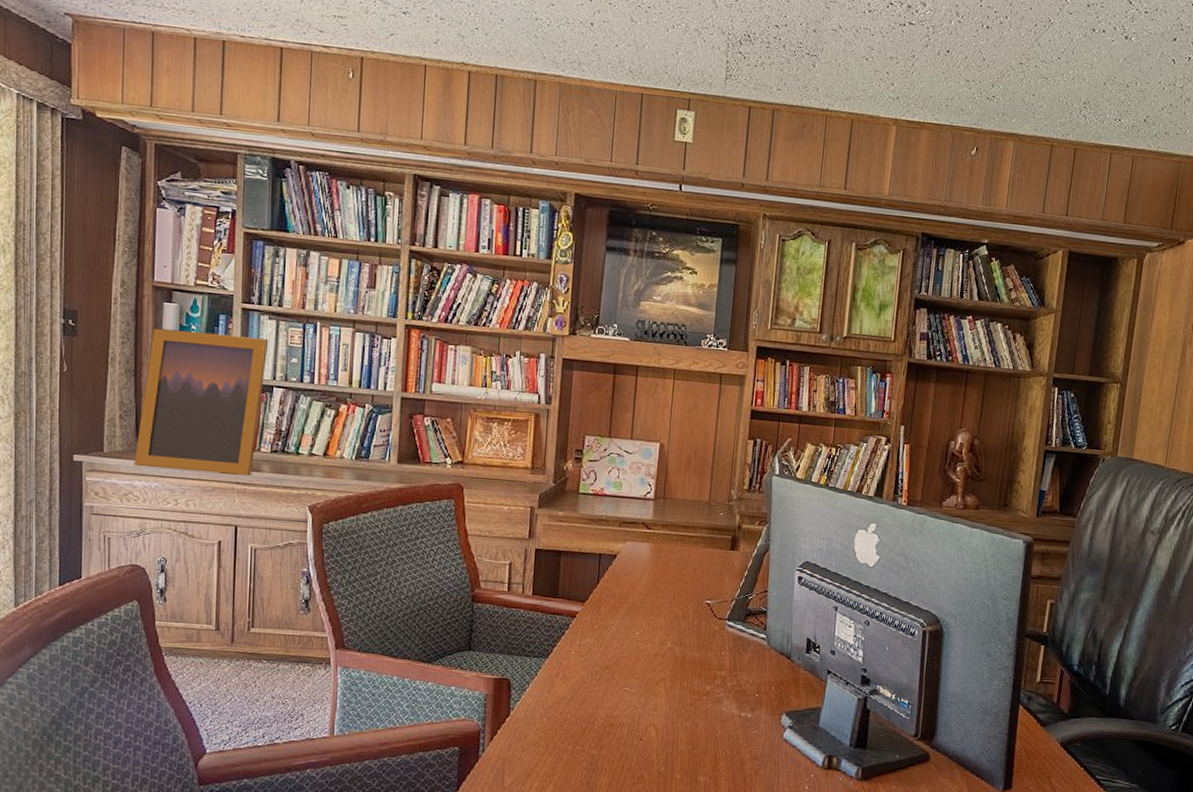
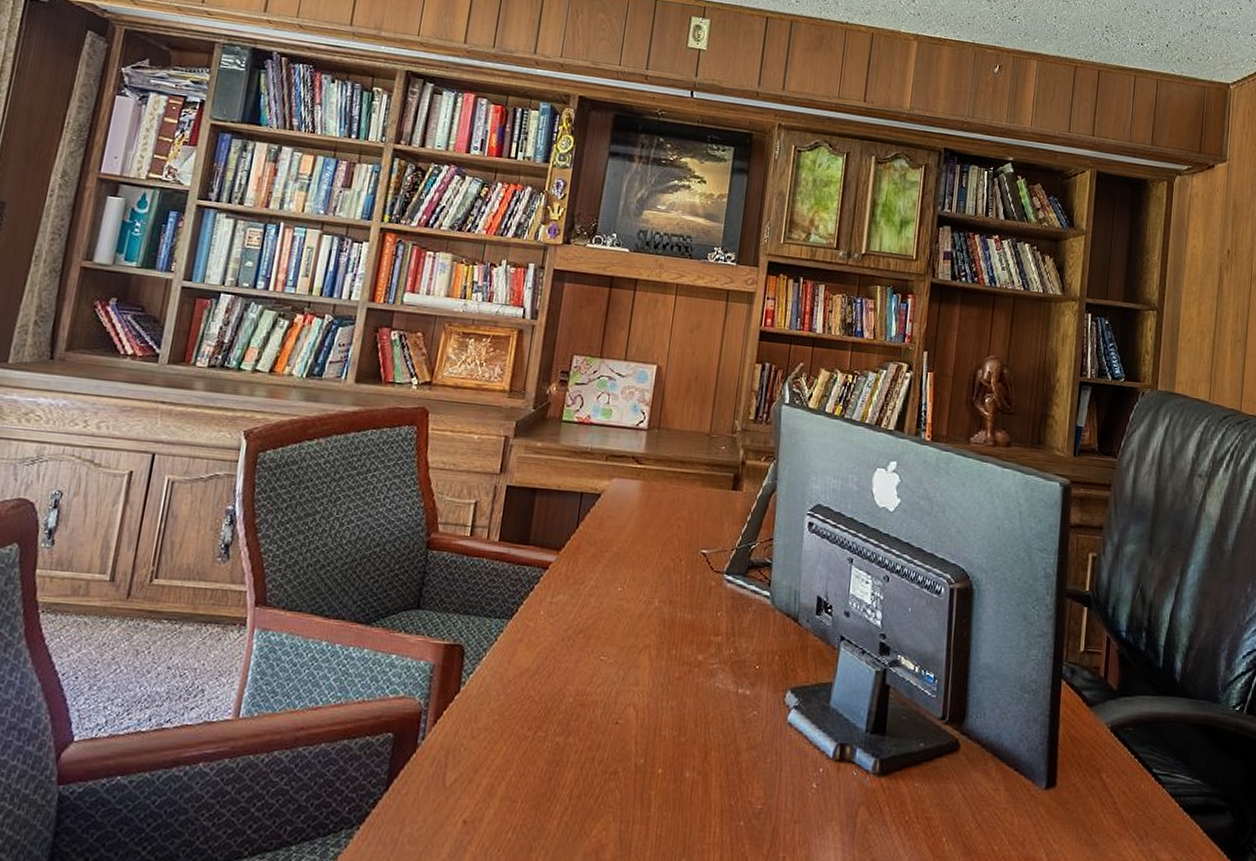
picture frame: present [134,328,269,476] -> none [42,223,223,394]

